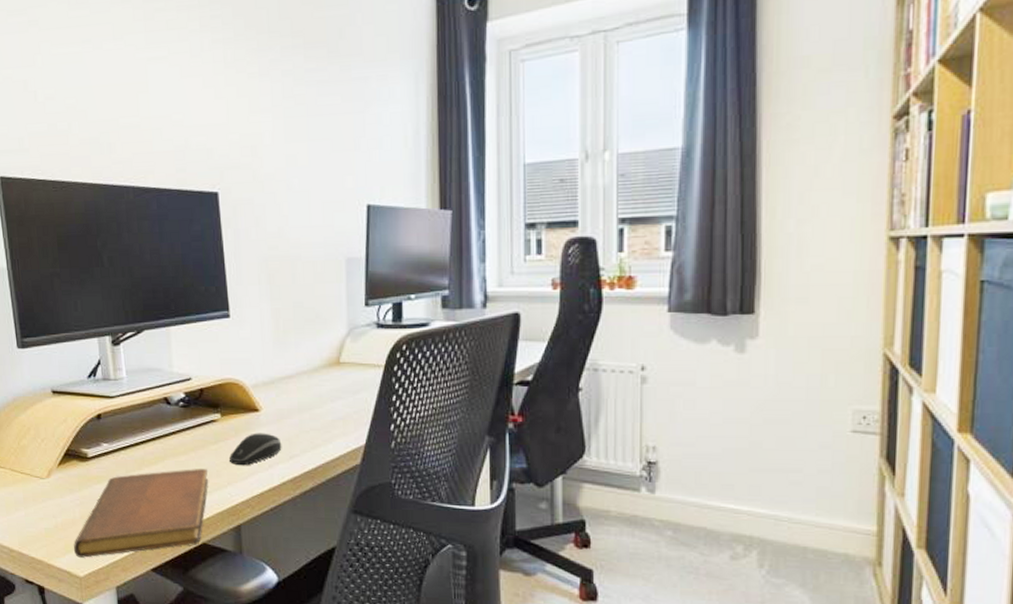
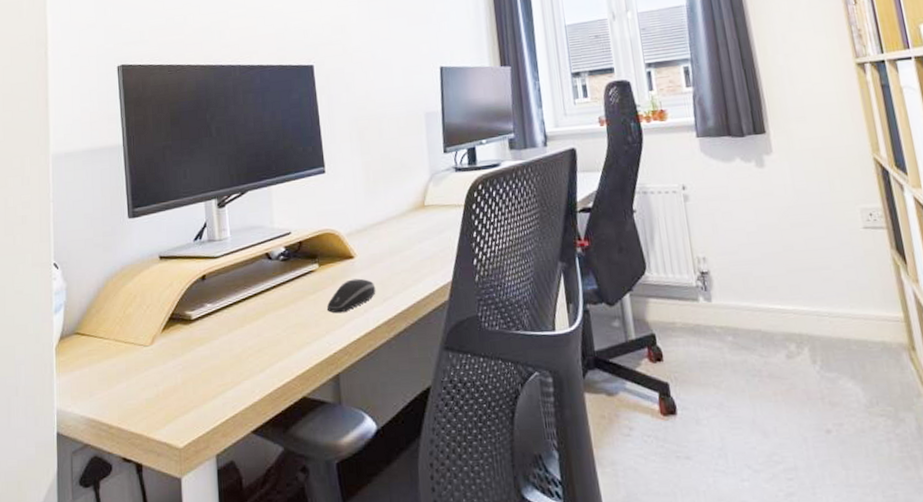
notebook: present [74,469,209,558] -> none [175,320,308,427]

